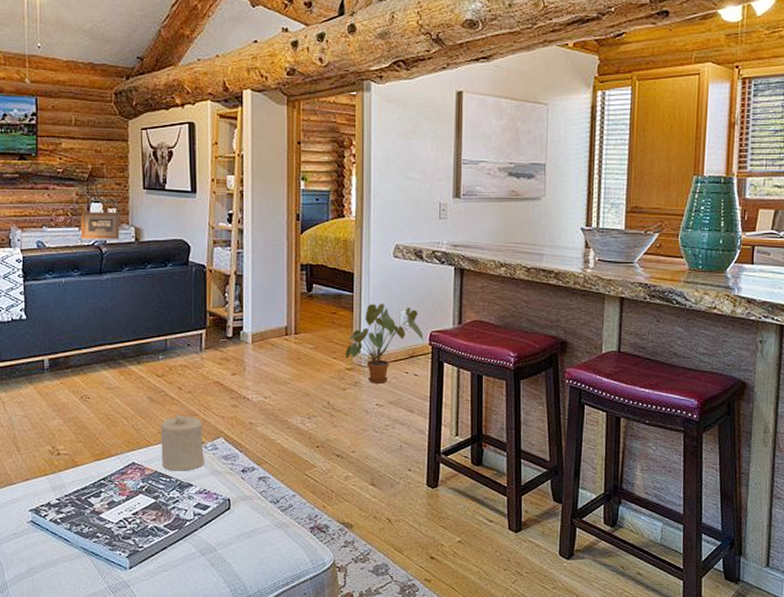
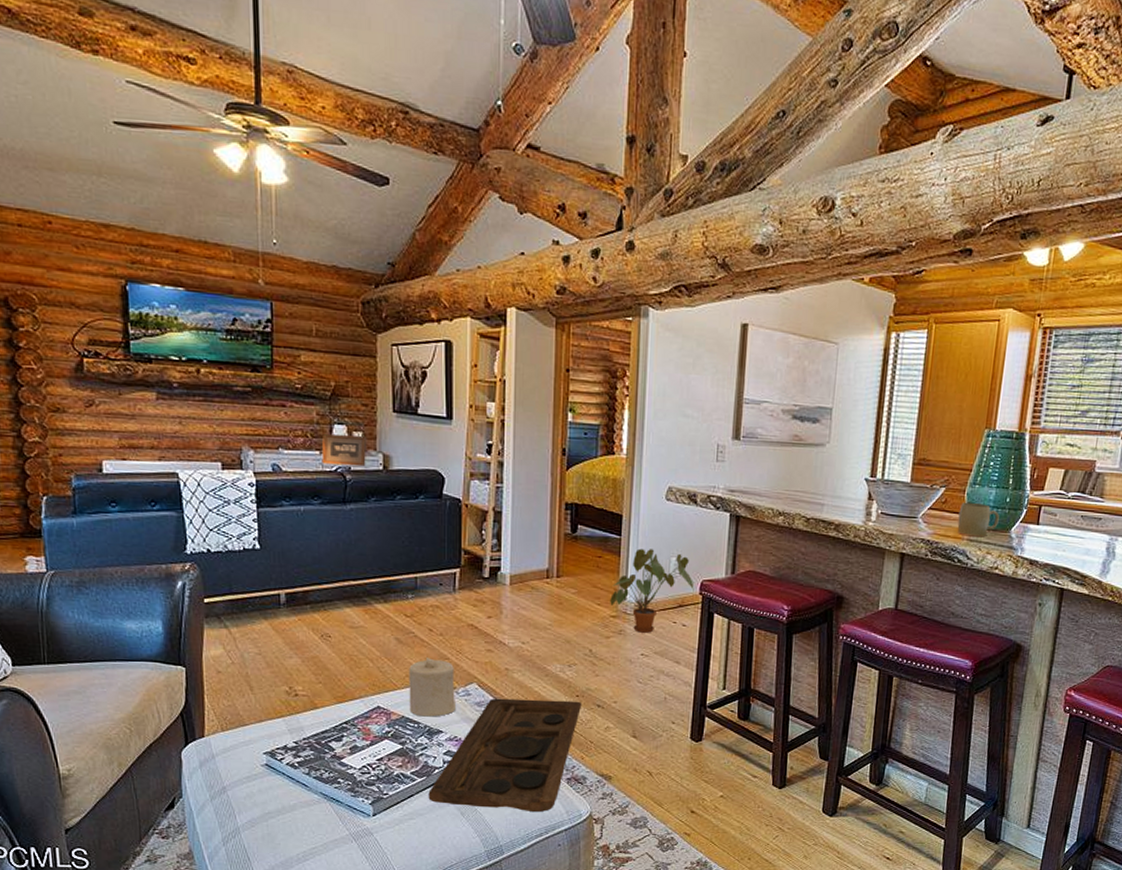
decorative tray: none [180,451,323,562] -> present [428,698,582,813]
mug: none [673,245,714,279] -> present [957,502,999,538]

